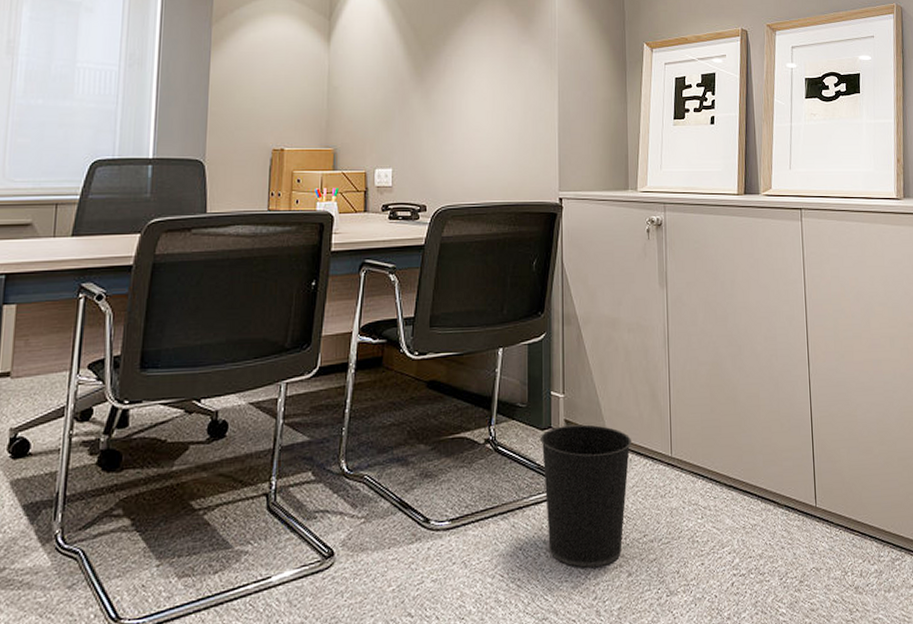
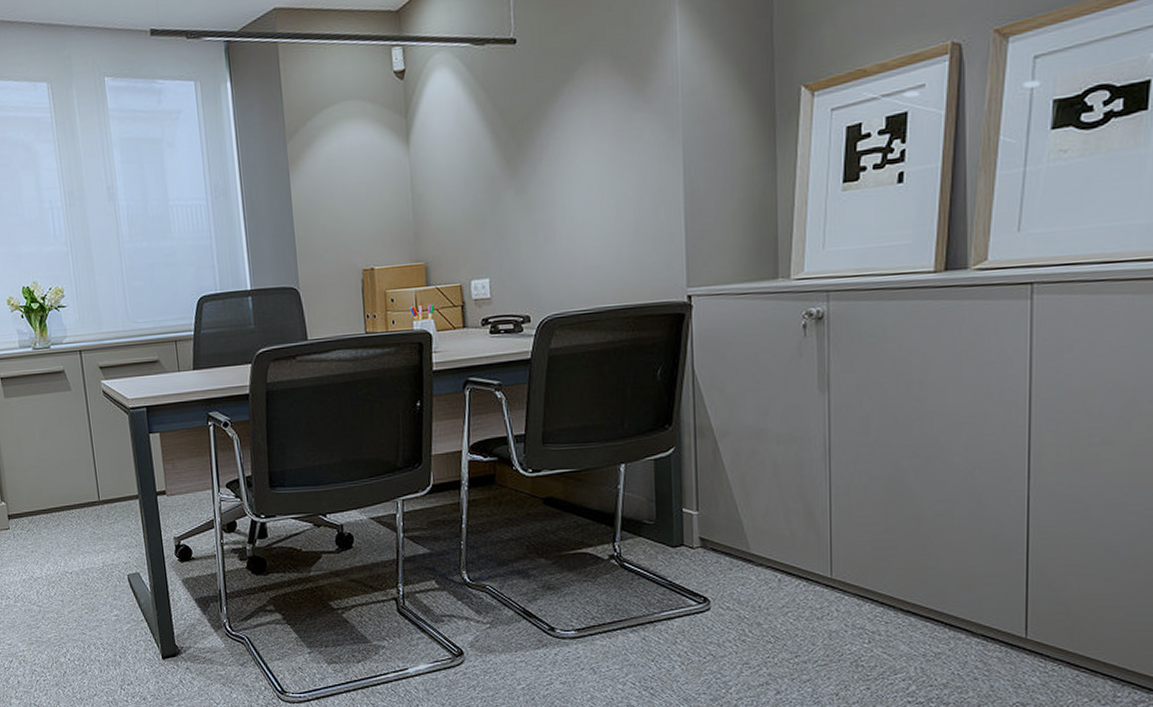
wastebasket: present [540,424,632,568] -> none [671,542,782,683]

